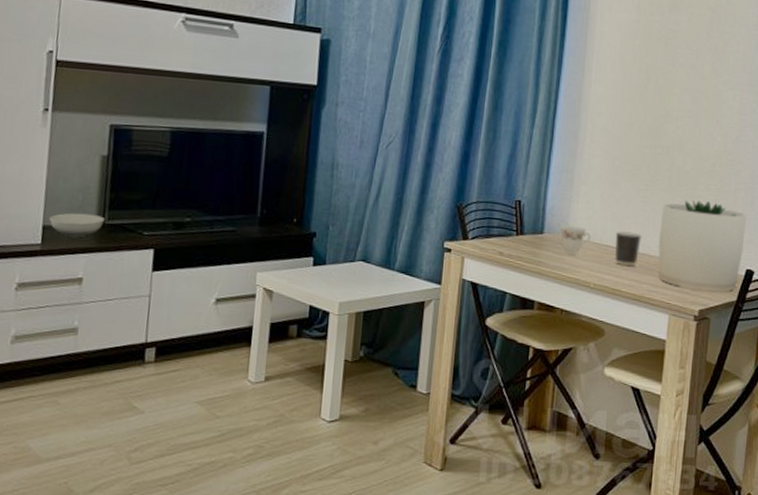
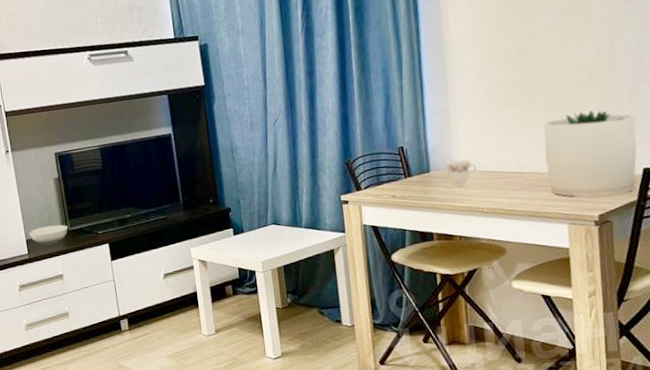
mug: present [614,230,641,266] -> none [500,154,528,188]

